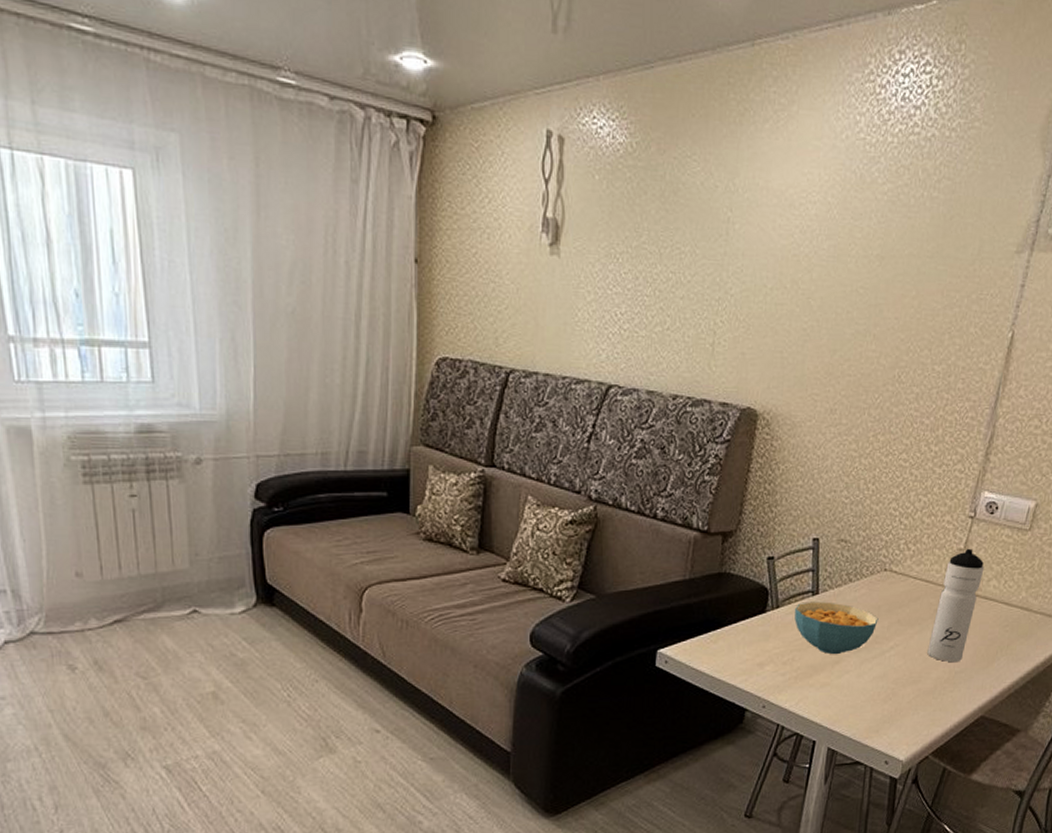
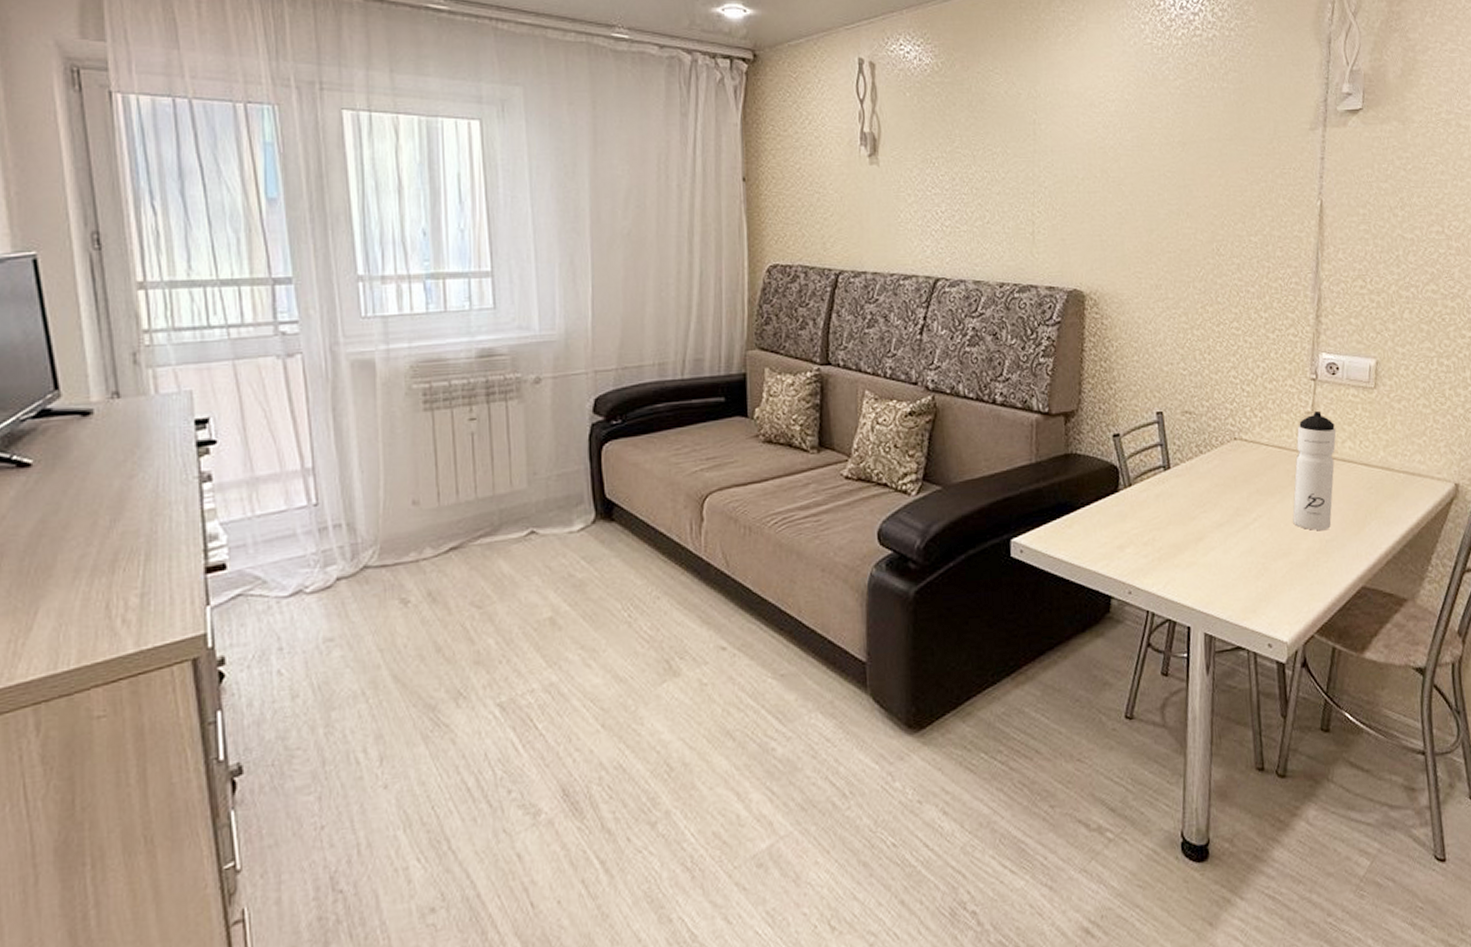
cereal bowl: present [795,602,879,655] -> none [1148,475,1236,532]

